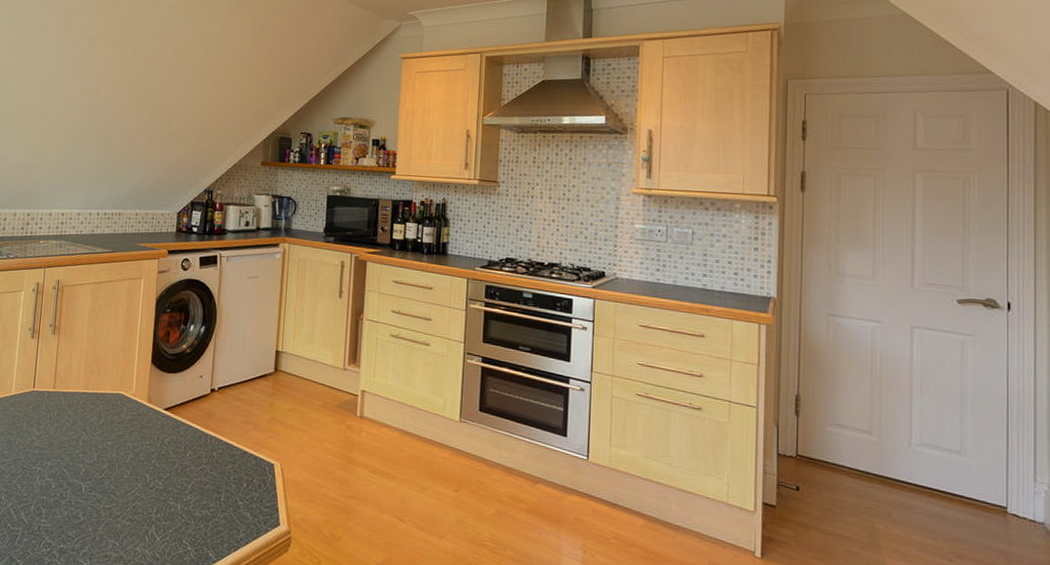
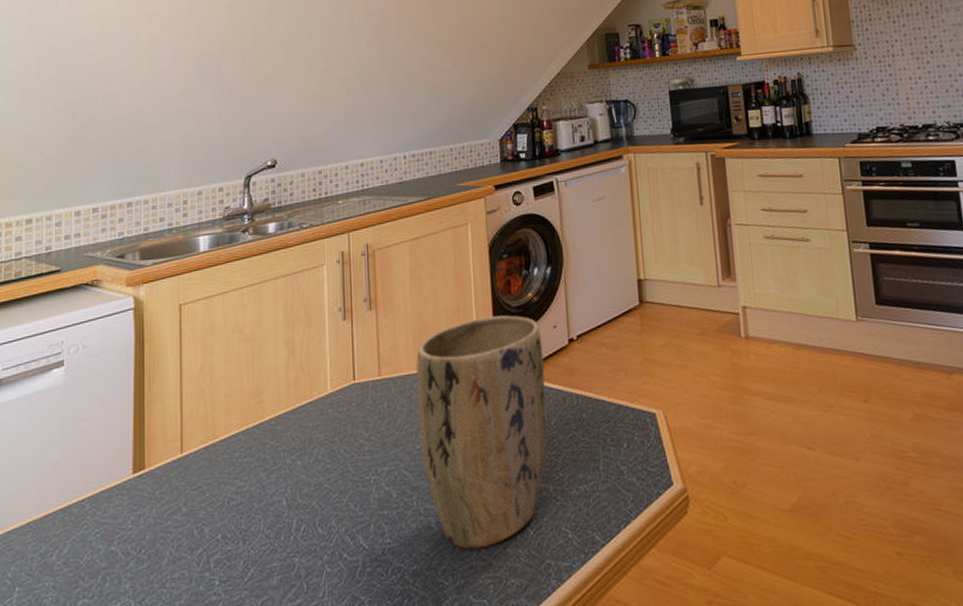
plant pot: none [79,357,189,543] -> present [416,315,547,550]

